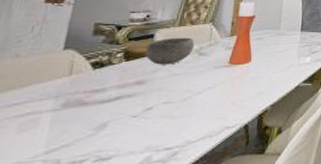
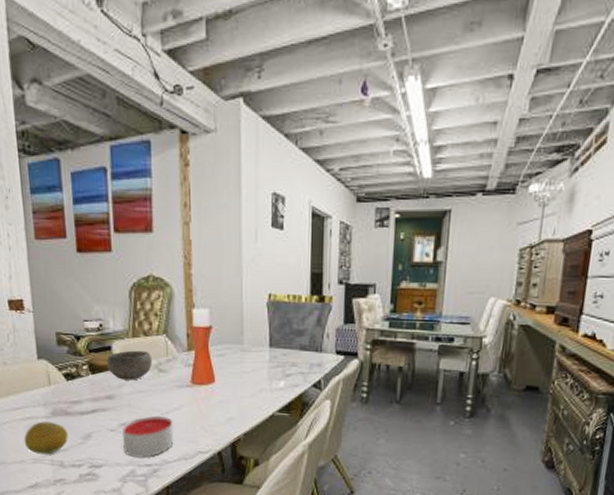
fruit: none [10,115,78,155] -> present [24,421,68,454]
candle: none [143,97,204,142] -> present [122,416,174,458]

